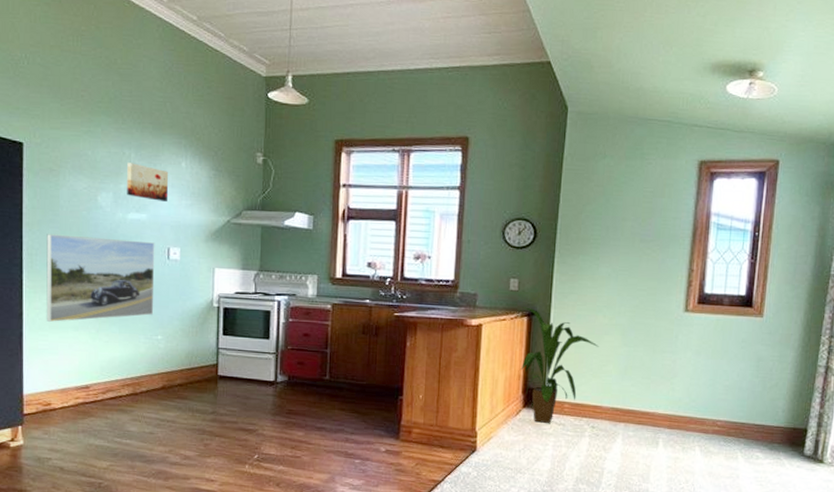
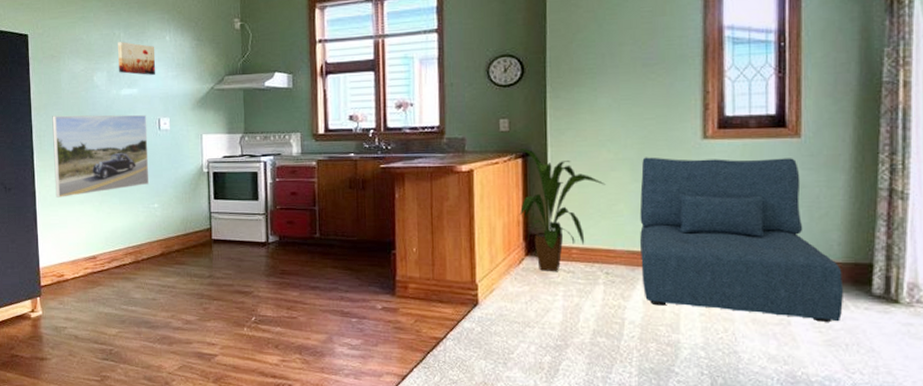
sofa: none [622,324,783,477] -> present [639,157,843,322]

